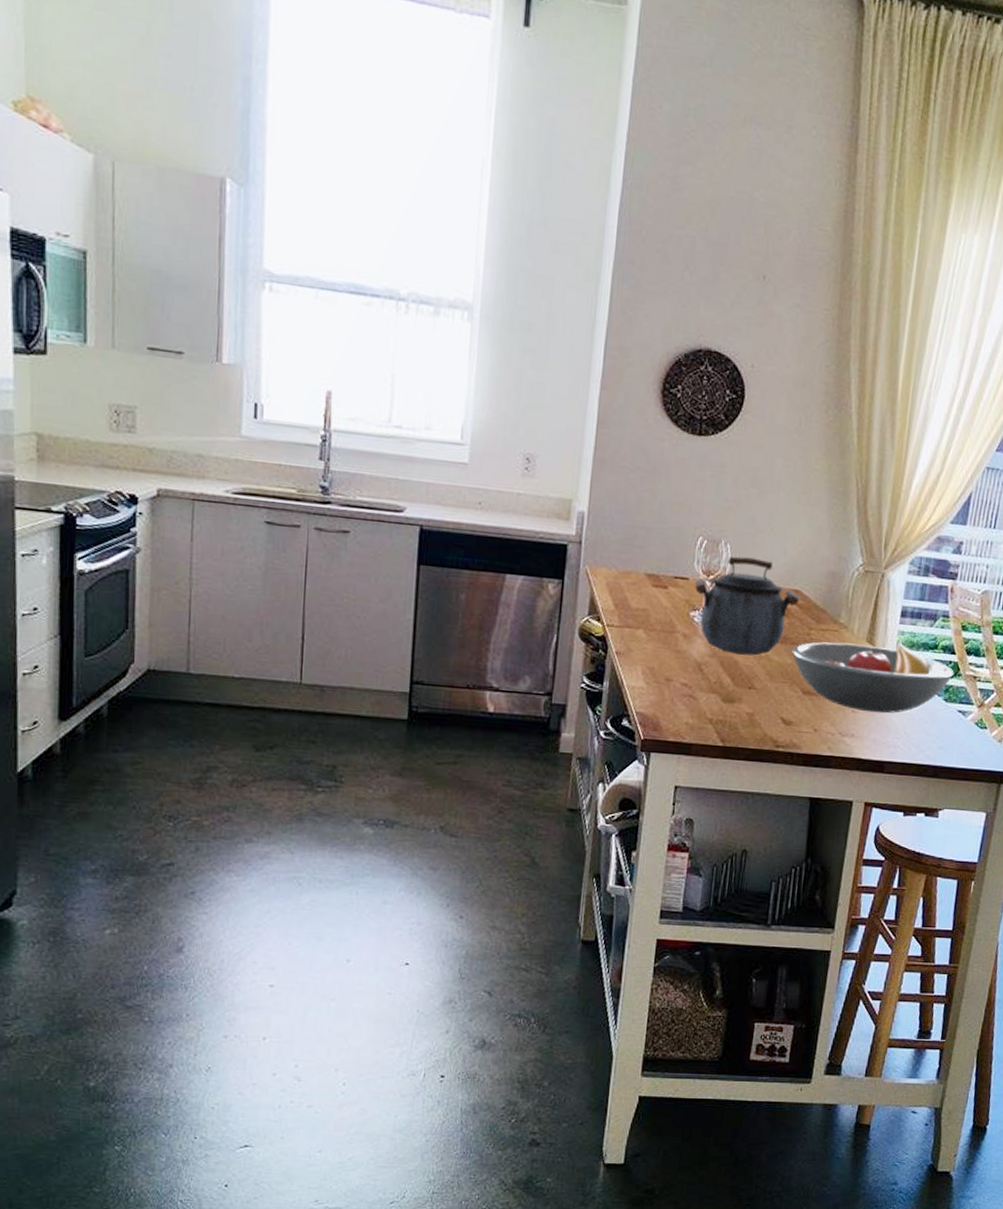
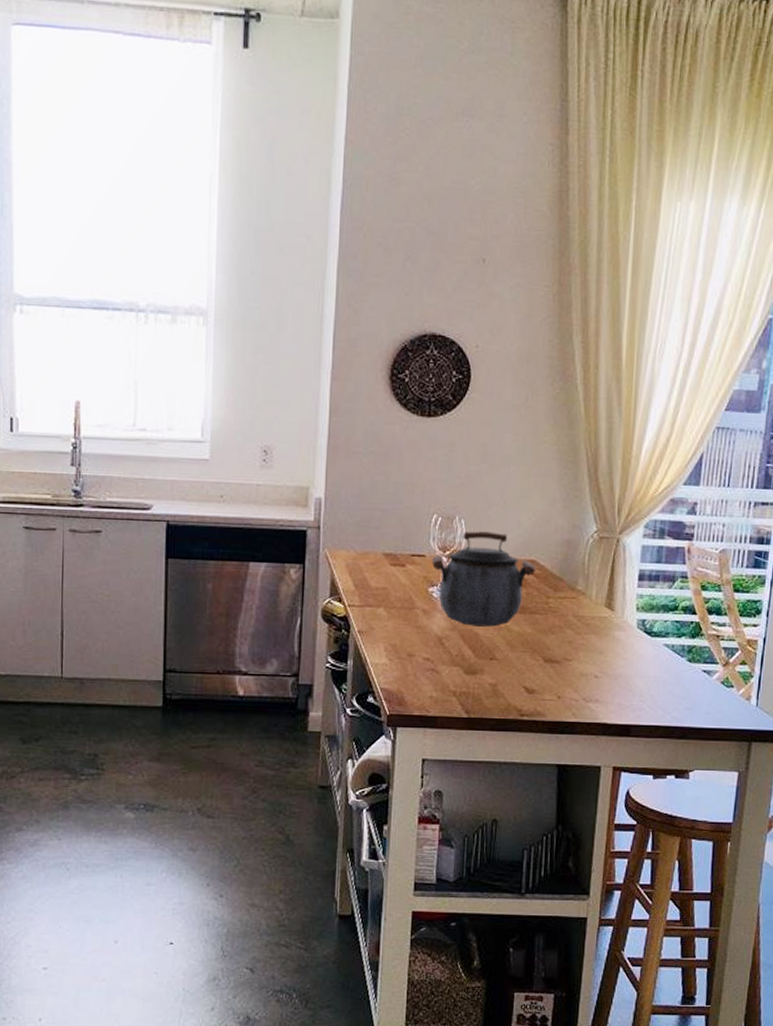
fruit bowl: present [792,641,954,714] -> none [531,605,696,677]

